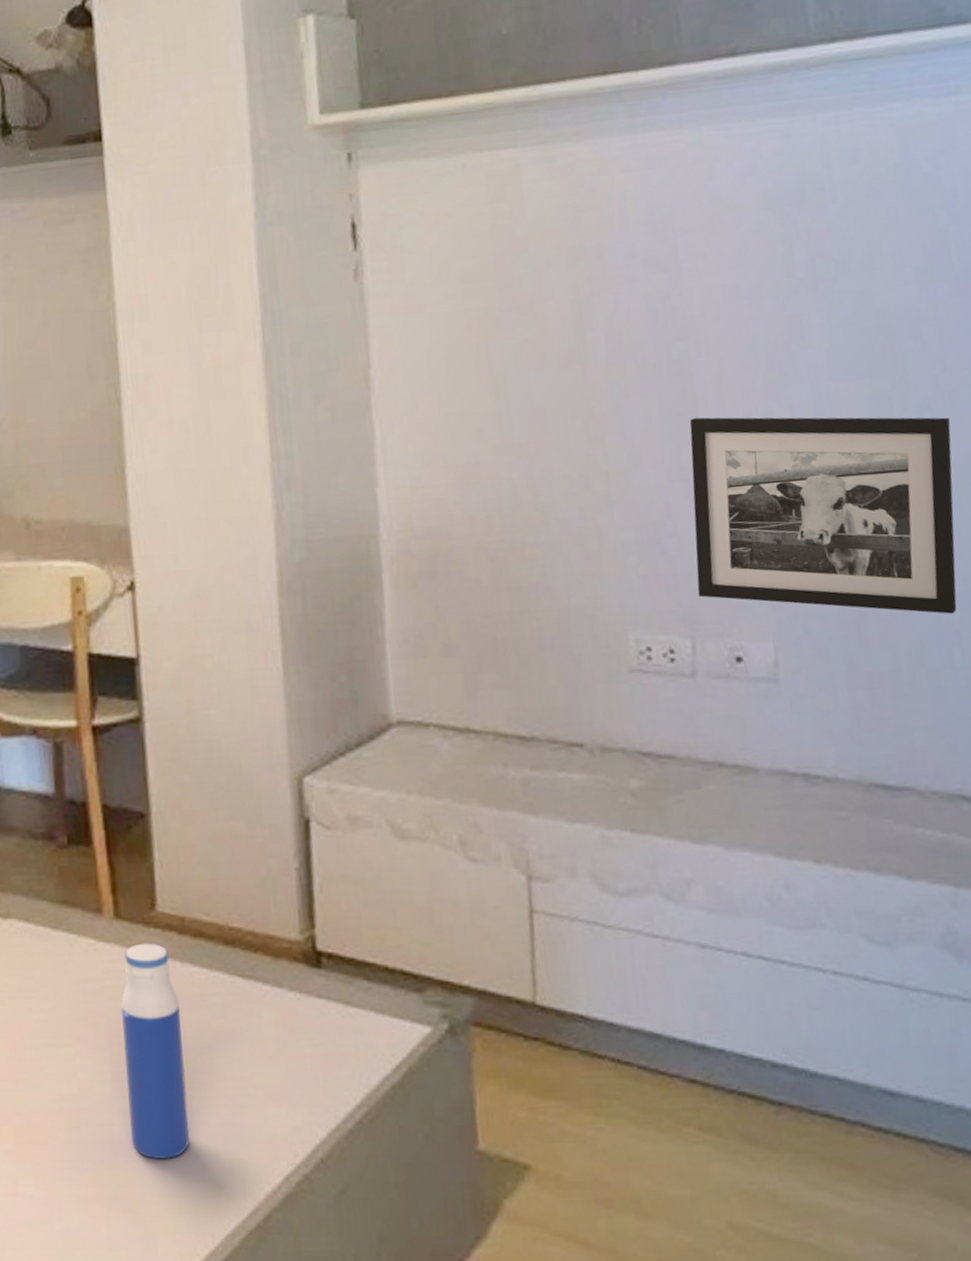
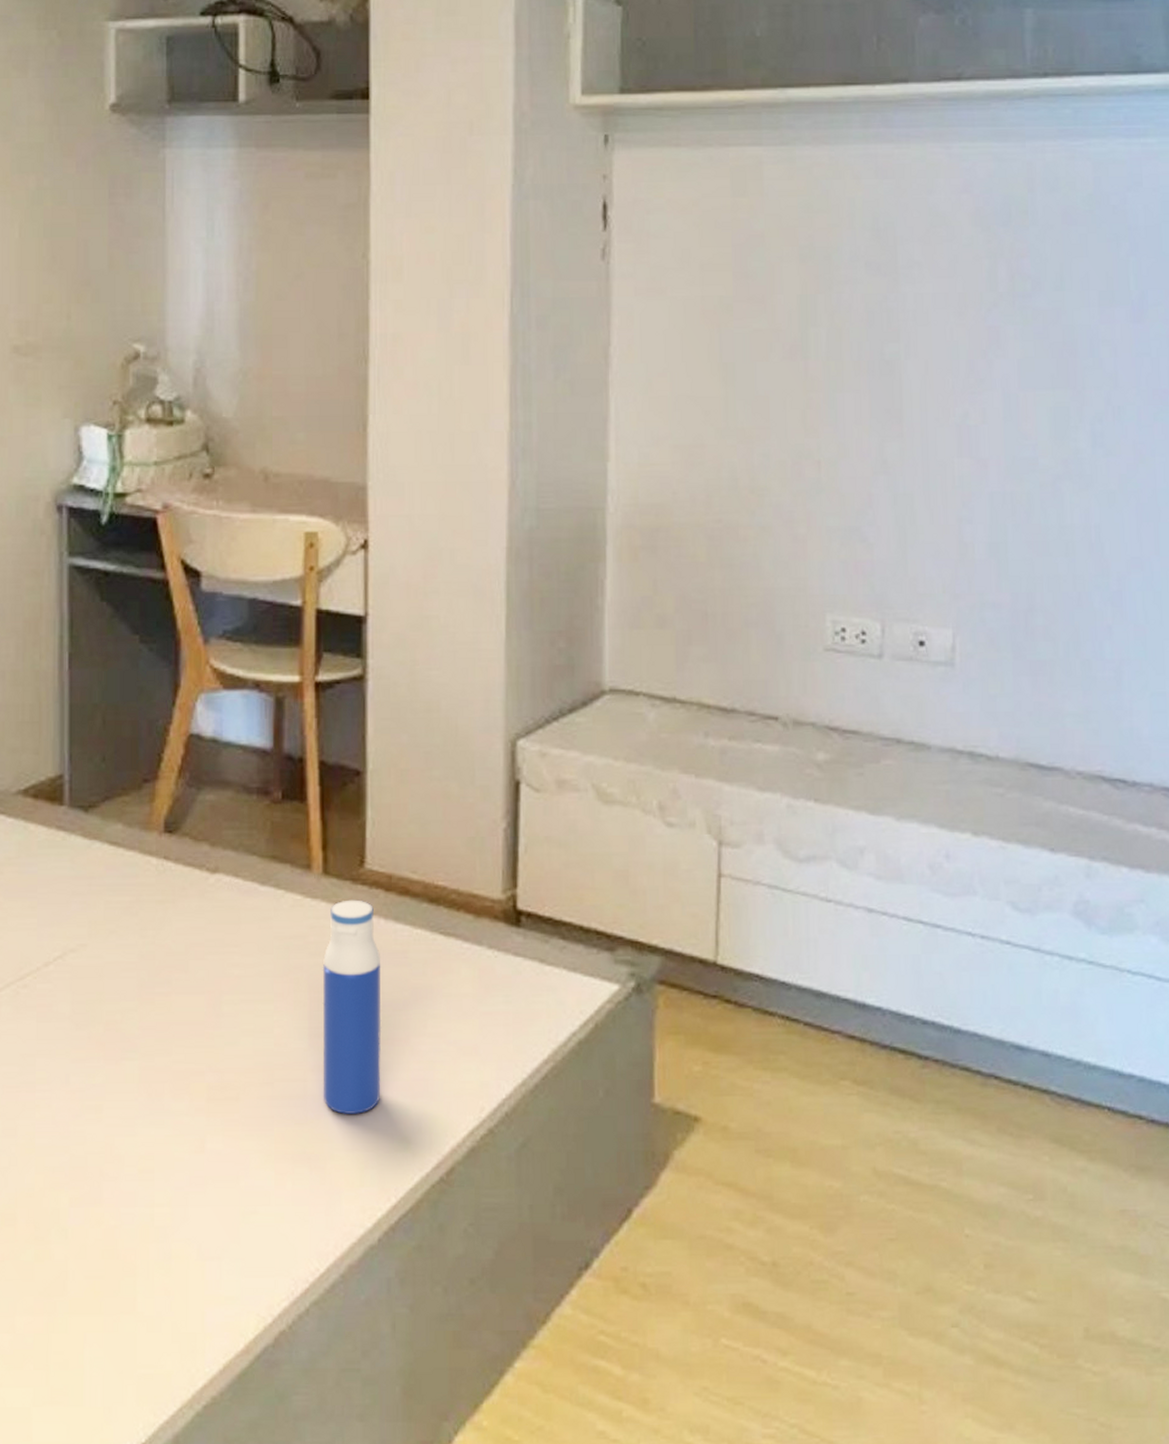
picture frame: present [689,417,957,614] -> none [890,416,1118,610]

